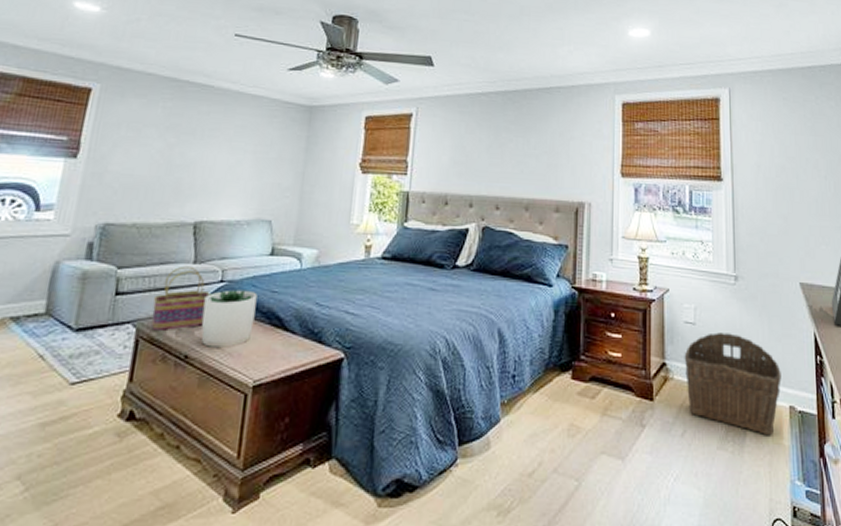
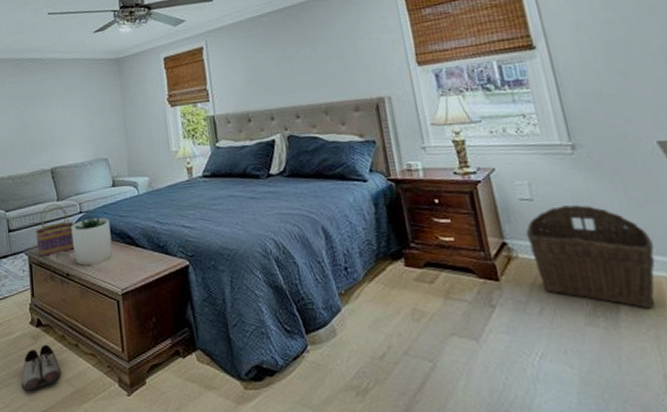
shoe: none [85,444,148,505] -> present [21,344,61,391]

